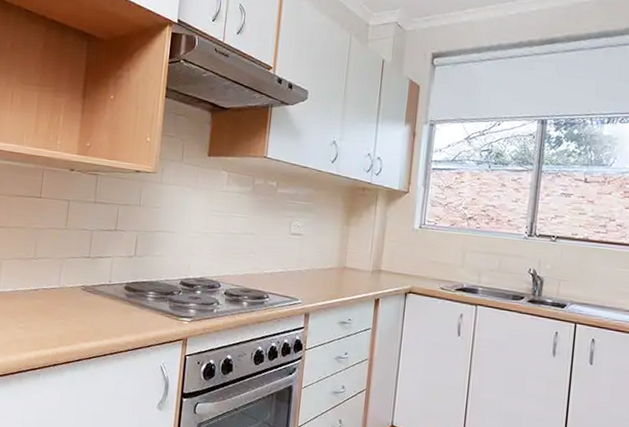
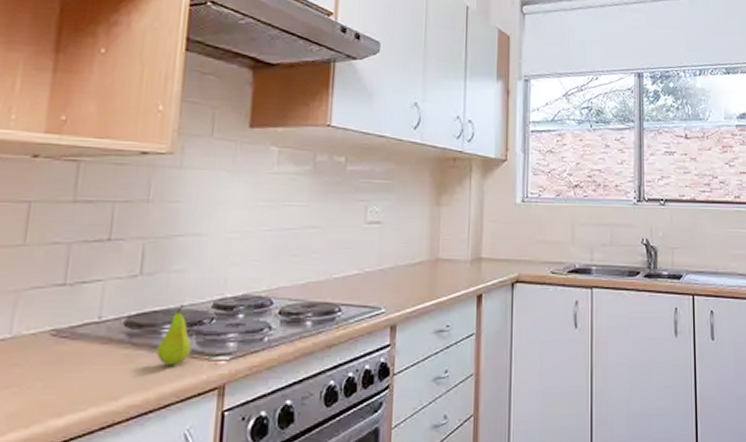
fruit: none [144,279,166,320] -> present [156,304,192,366]

